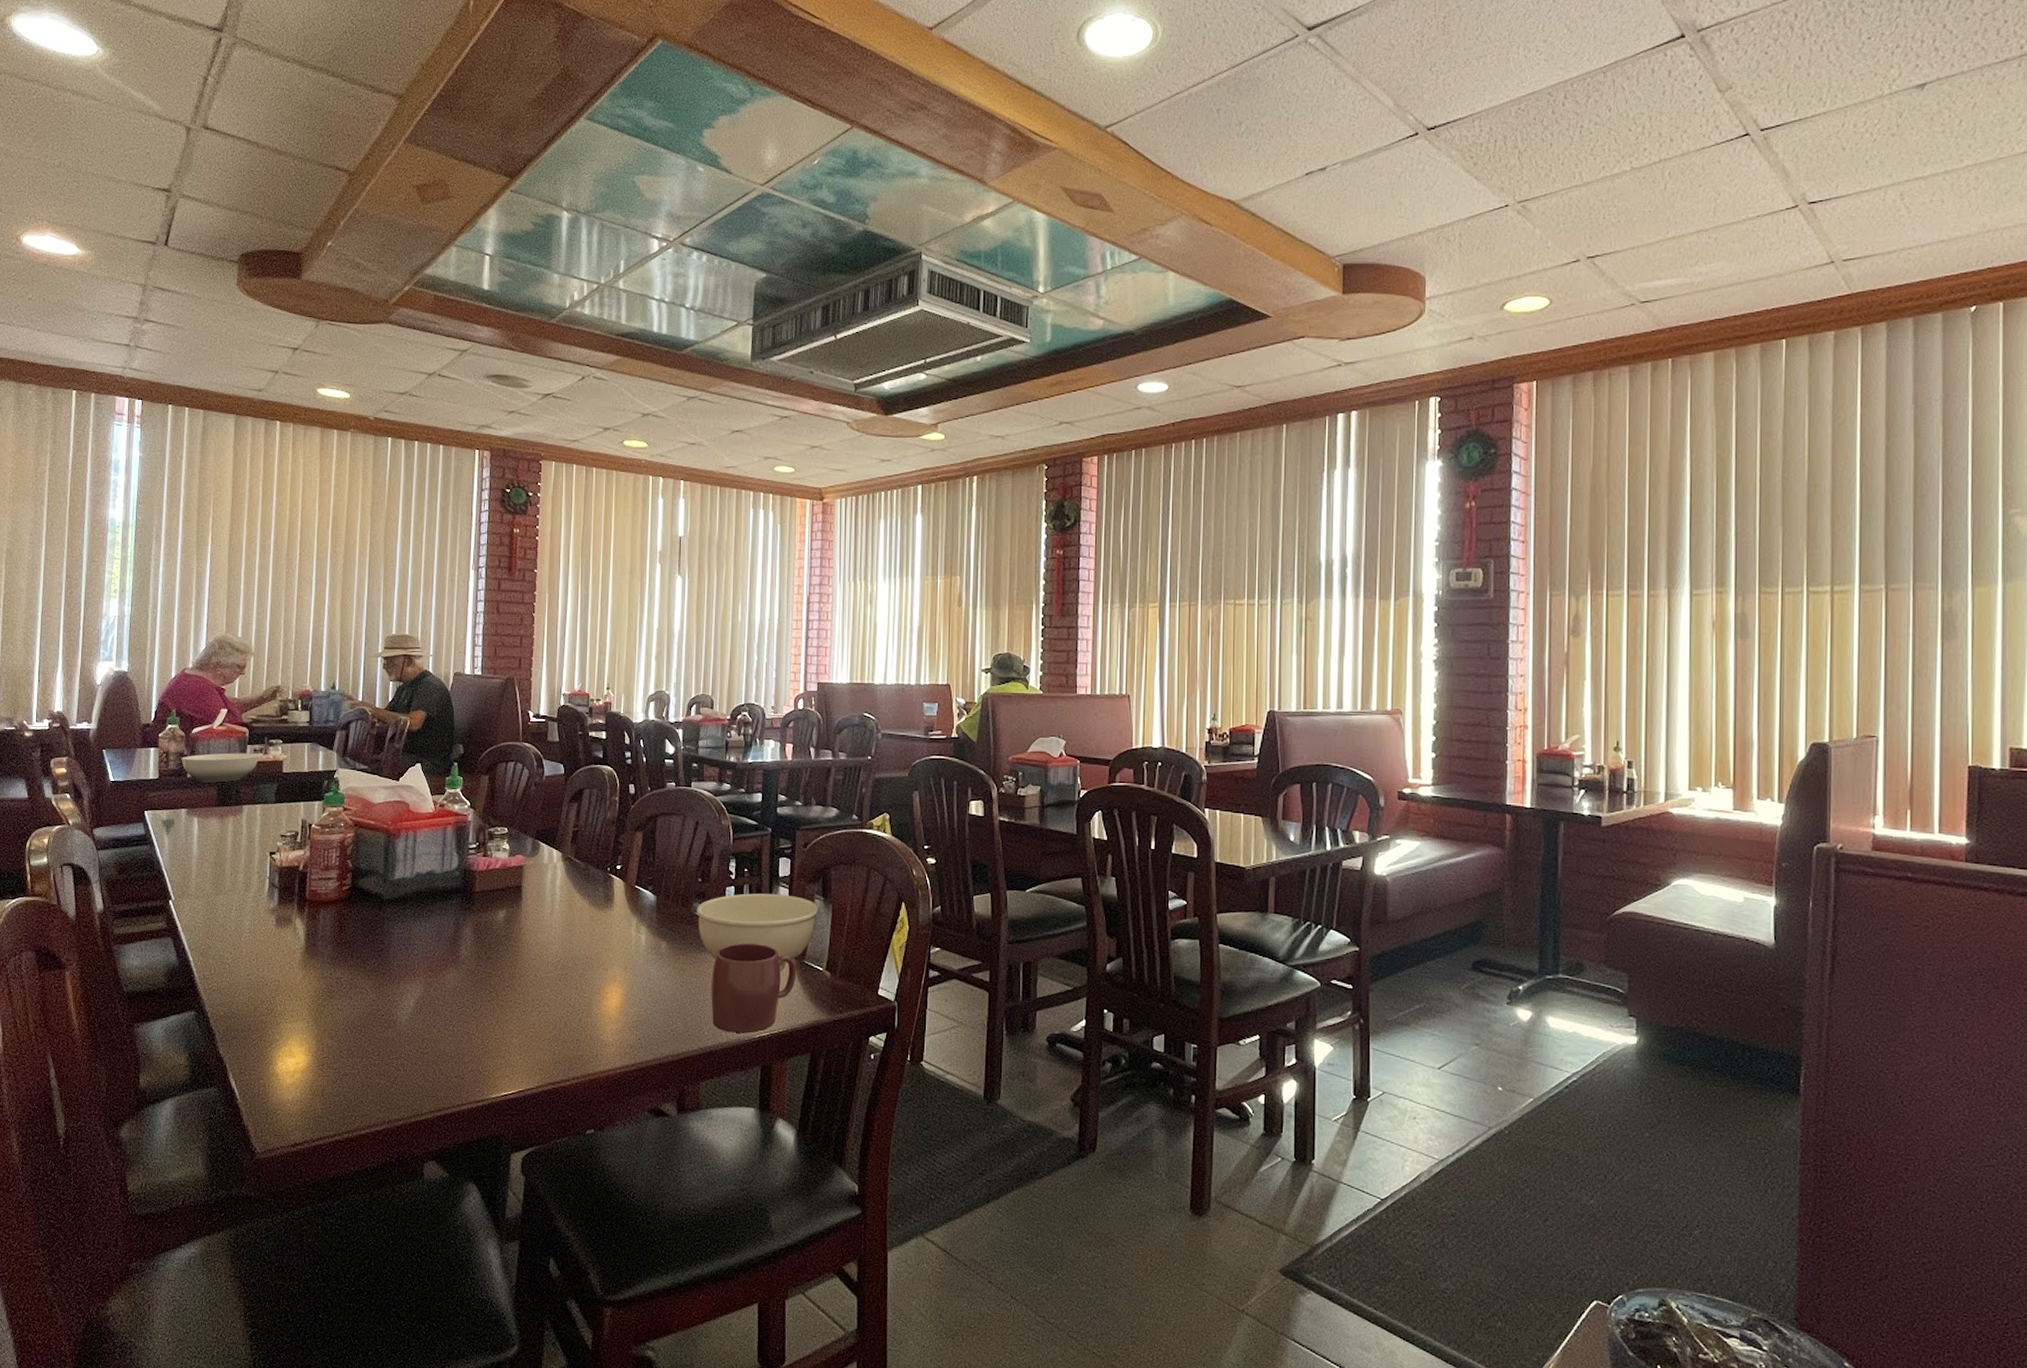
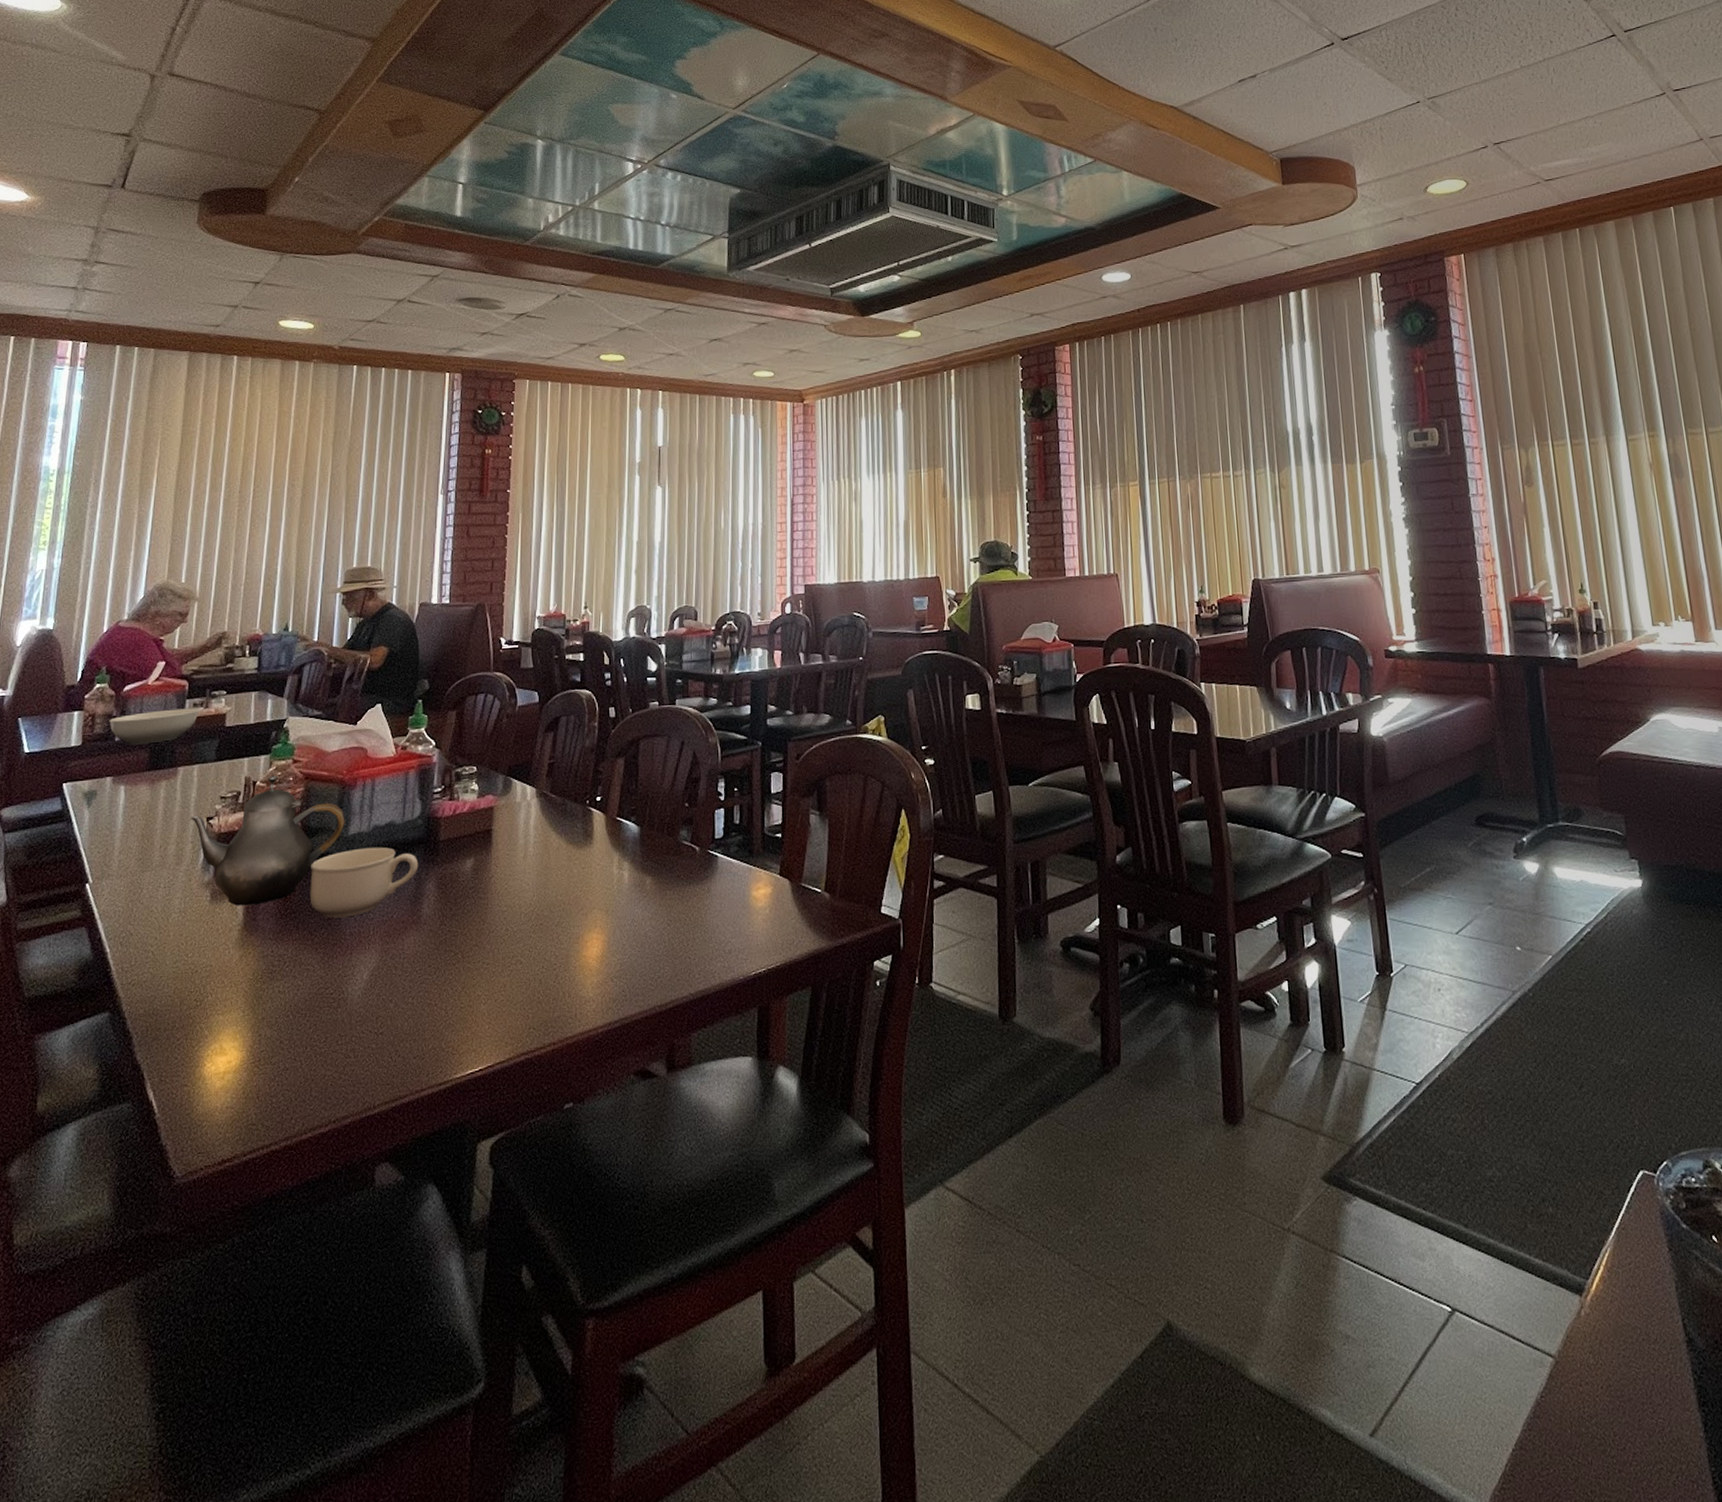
teapot: none [256,819,391,932] -> present [190,774,345,906]
teacup: none [361,891,457,952] -> present [309,846,419,919]
soup bowl: present [696,893,819,972] -> none [684,812,815,899]
mug: present [711,943,797,1033] -> none [701,869,793,973]

